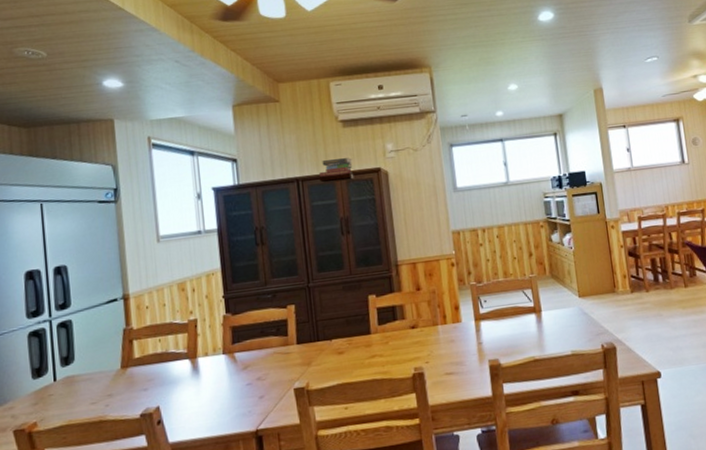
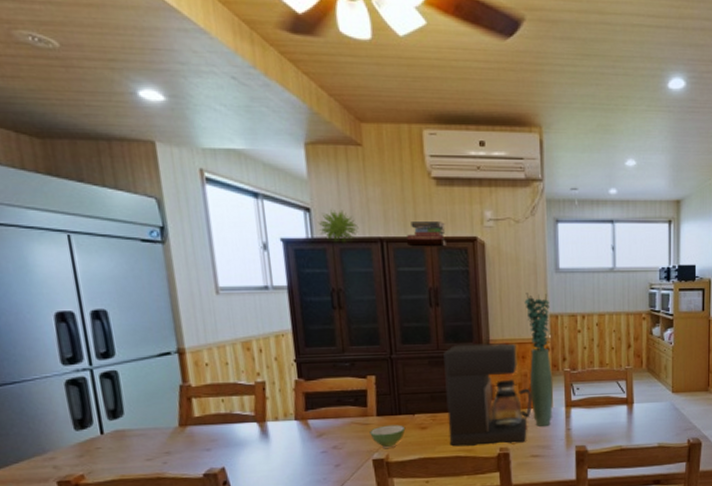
plant: none [243,157,277,188] -> present [317,209,358,244]
bowl: none [290,351,324,377] -> present [369,425,406,449]
coffee maker: none [356,262,442,370] -> present [443,343,532,447]
vase: none [427,212,463,343] -> present [524,293,554,426]

